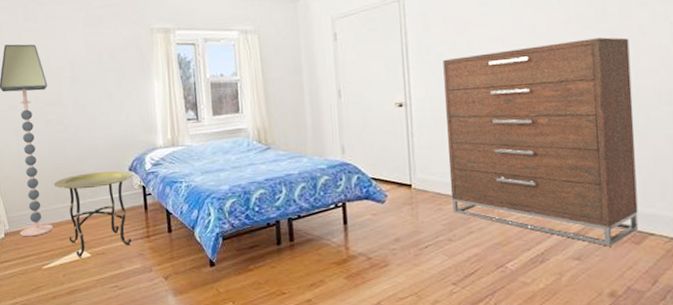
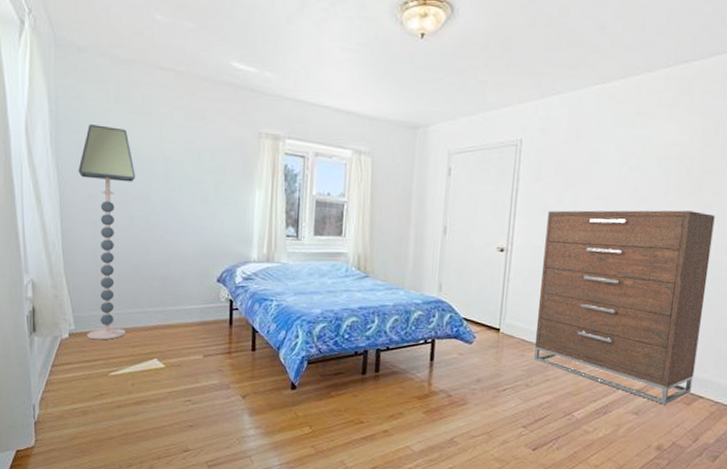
side table: present [54,170,132,257] -> none [132,279,220,367]

